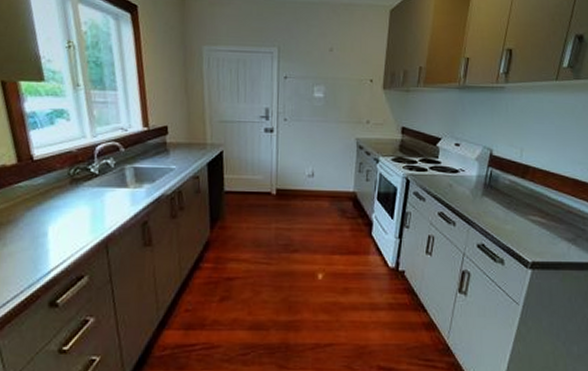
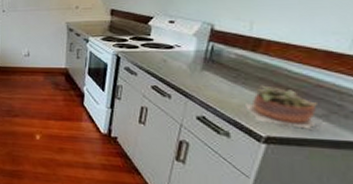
succulent plant: none [515,211,569,253] -> present [244,85,319,130]

